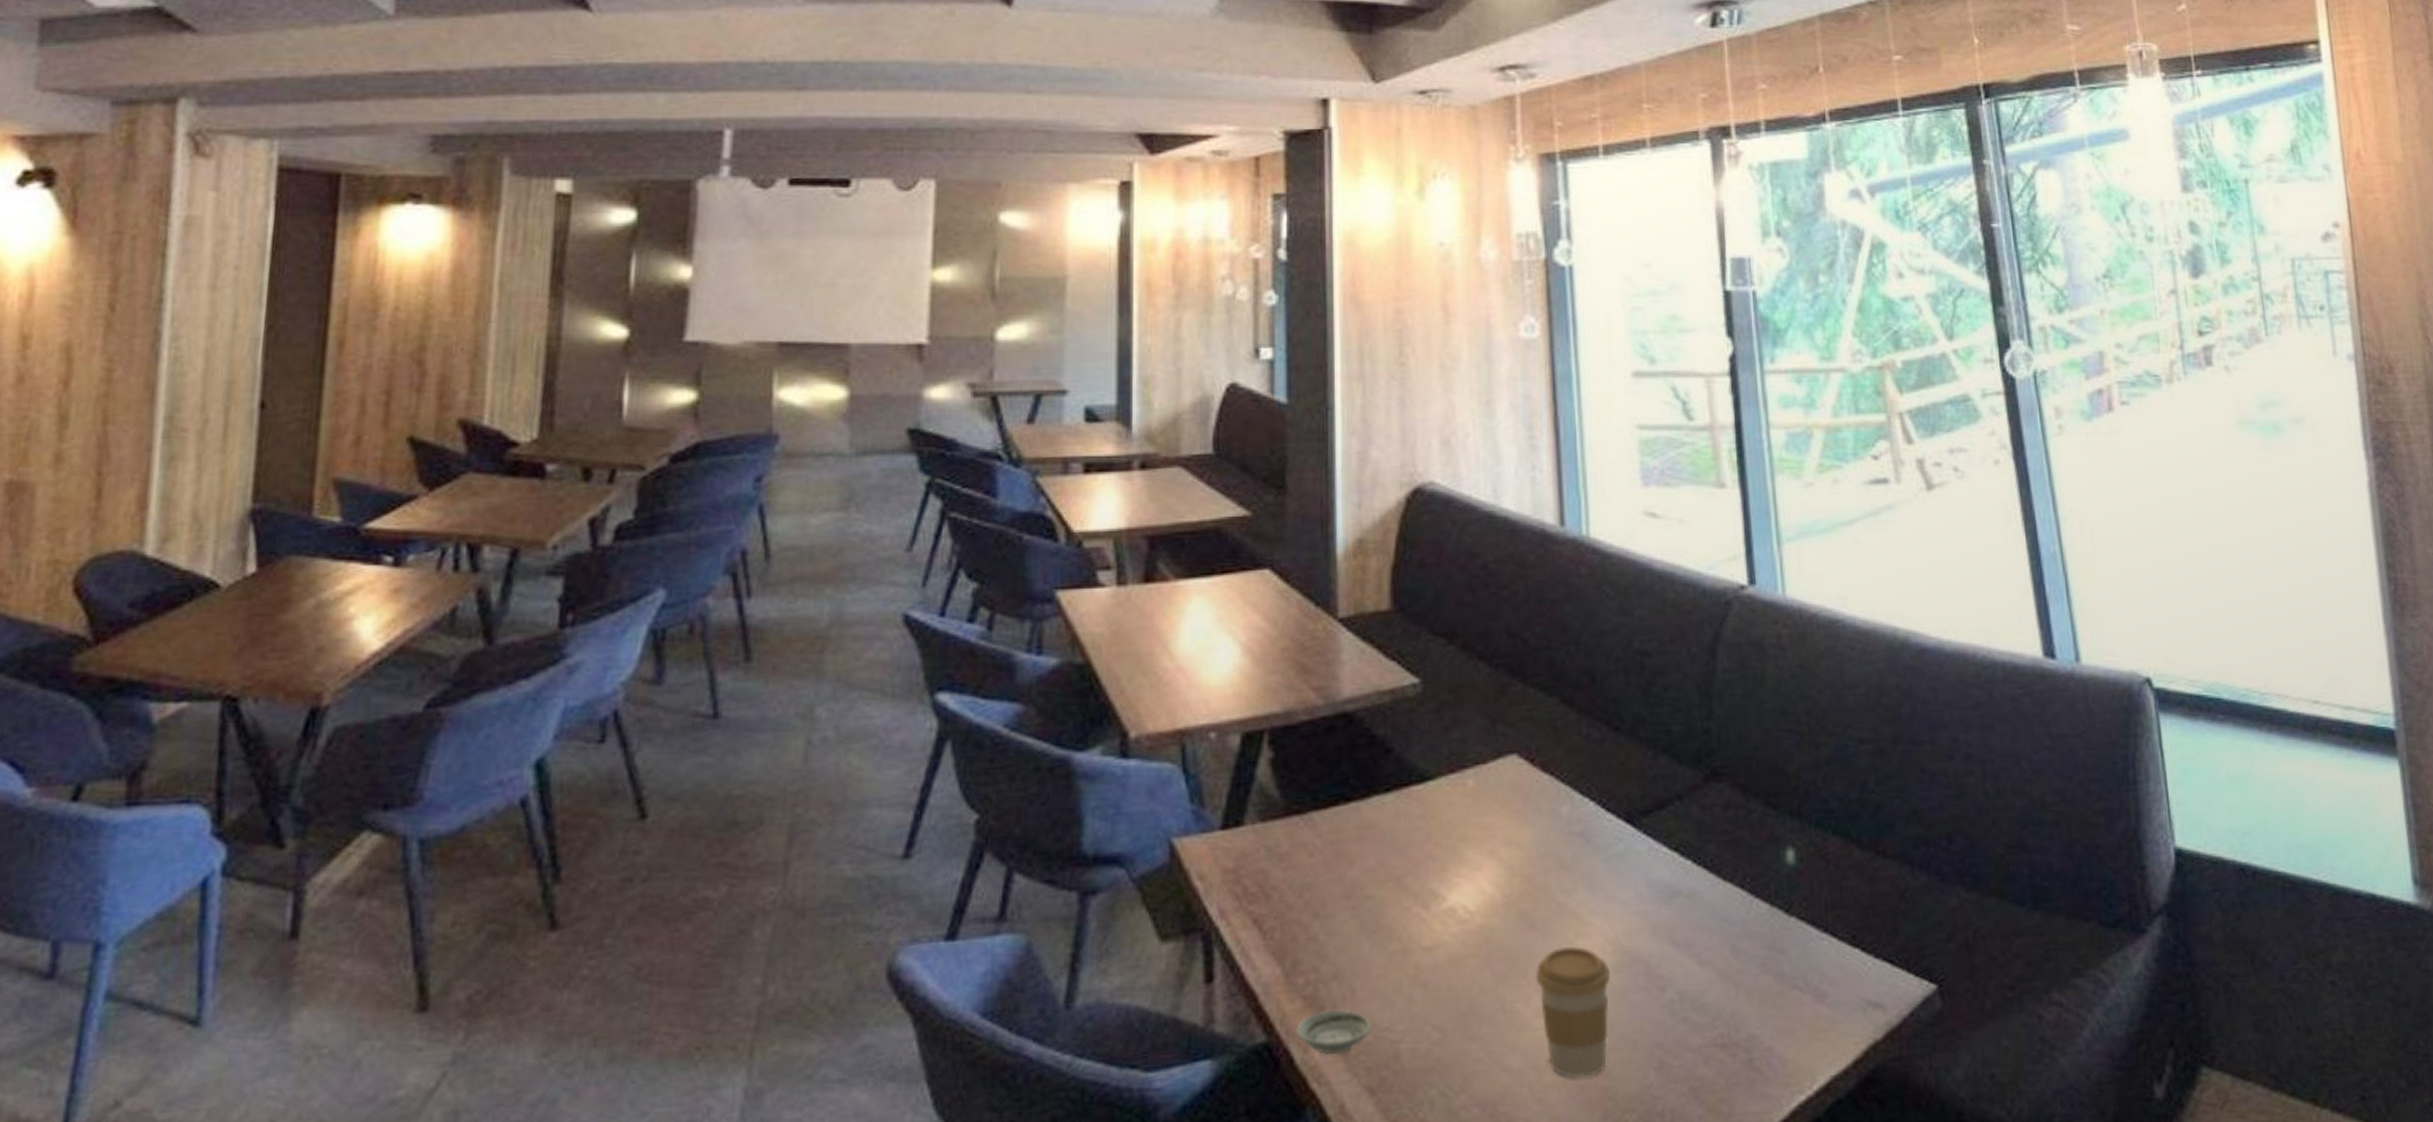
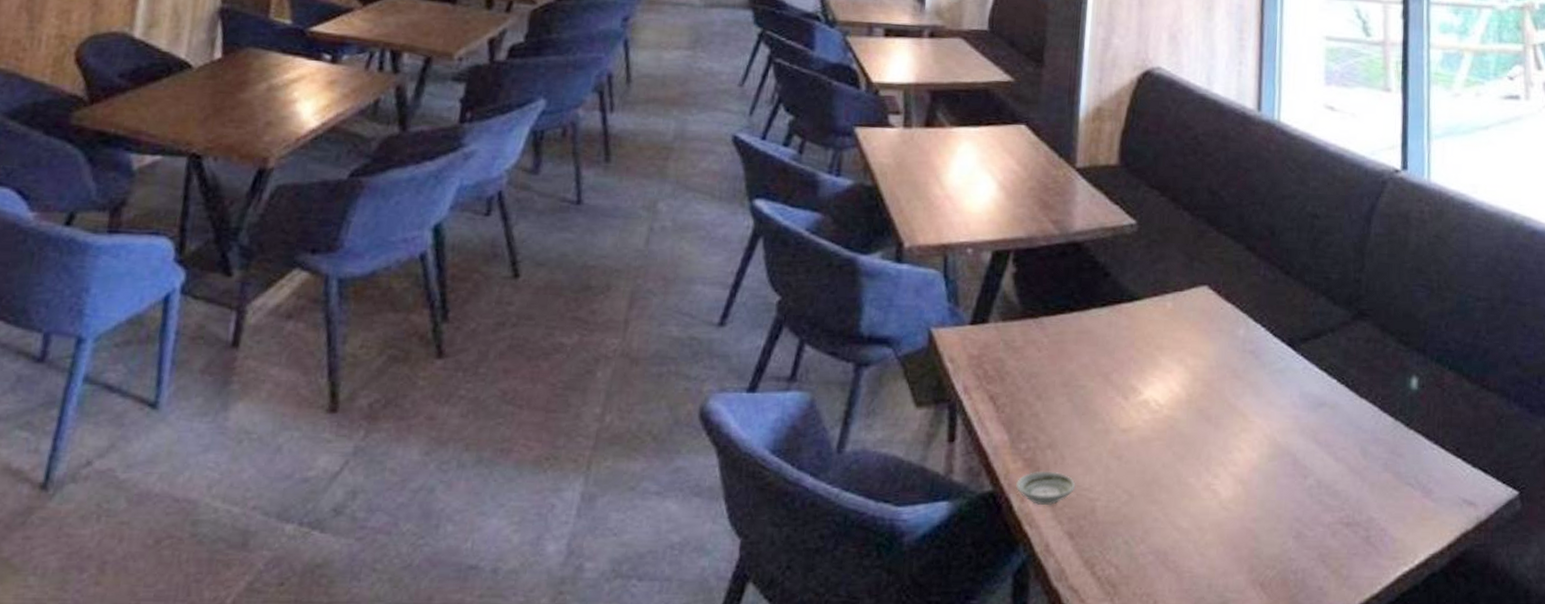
coffee cup: present [1535,947,1611,1078] -> none [1206,438,1266,539]

